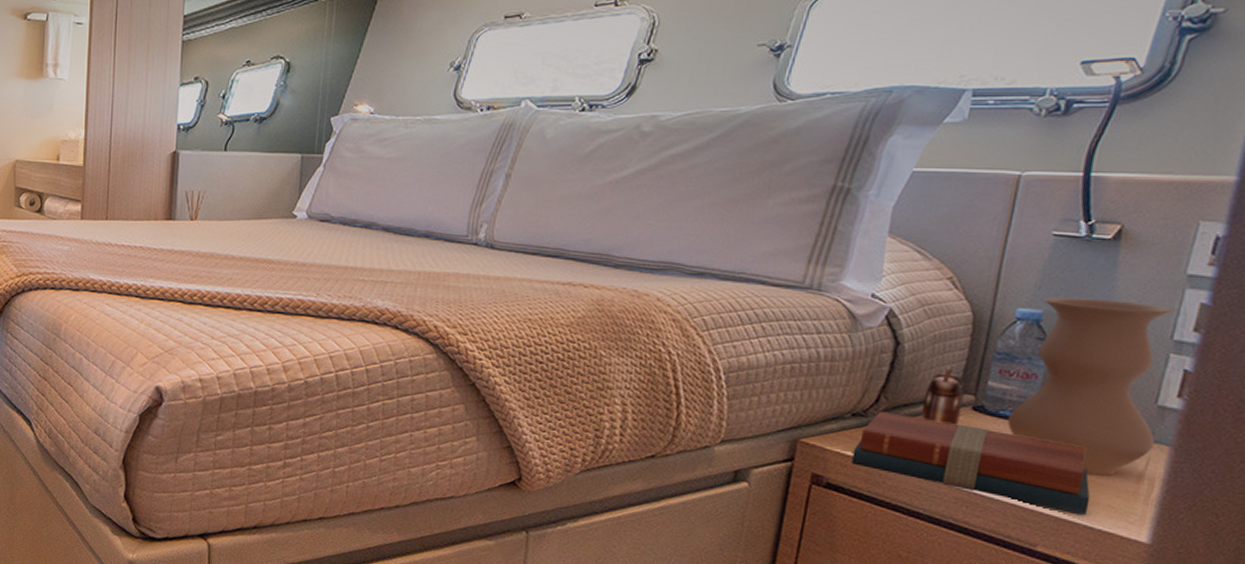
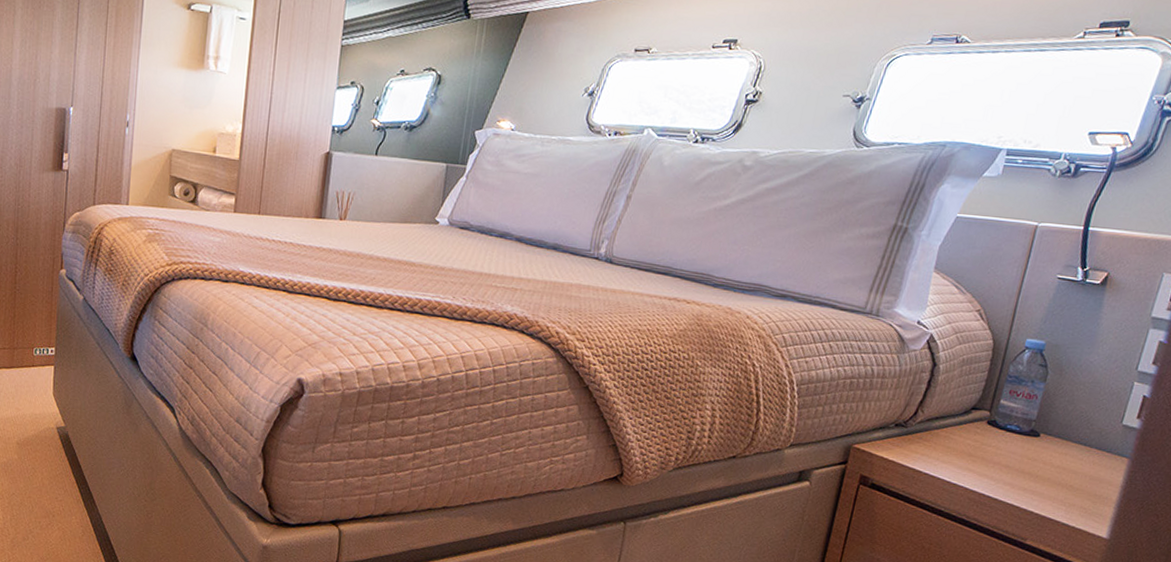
books: present [851,411,1091,515] -> none [892,422,1069,514]
alarm clock: present [921,365,965,425] -> none [948,385,983,436]
vase: present [1007,296,1175,476] -> none [1012,330,1141,482]

